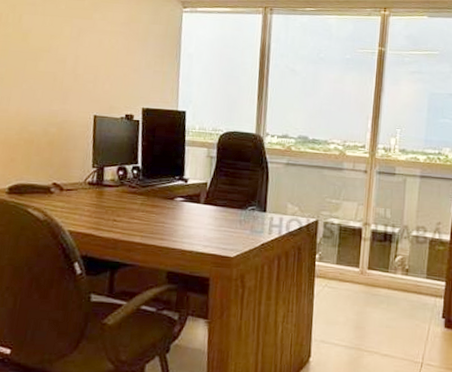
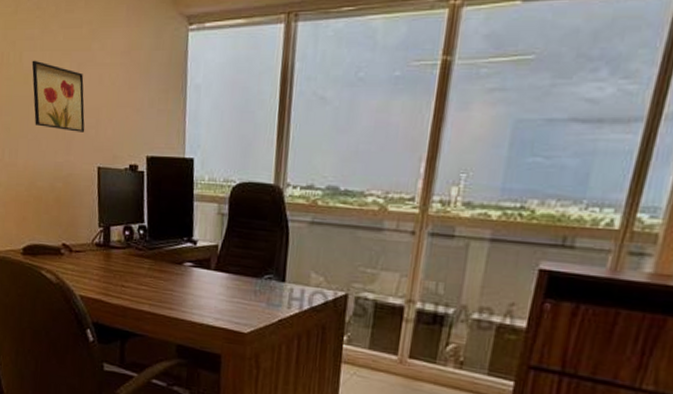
wall art: none [30,22,84,86] -> present [32,60,85,132]

